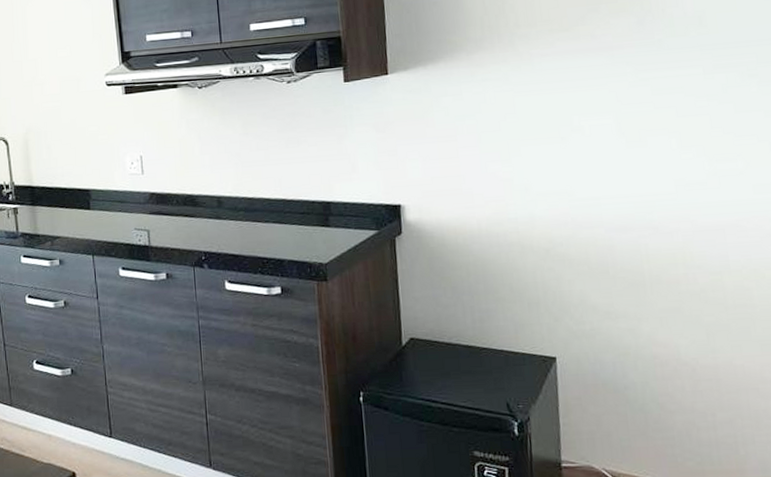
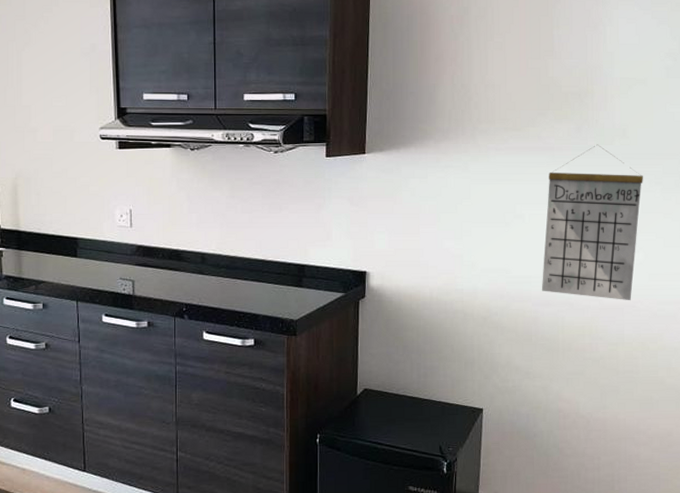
calendar: none [609,37,734,219] -> present [541,144,643,300]

